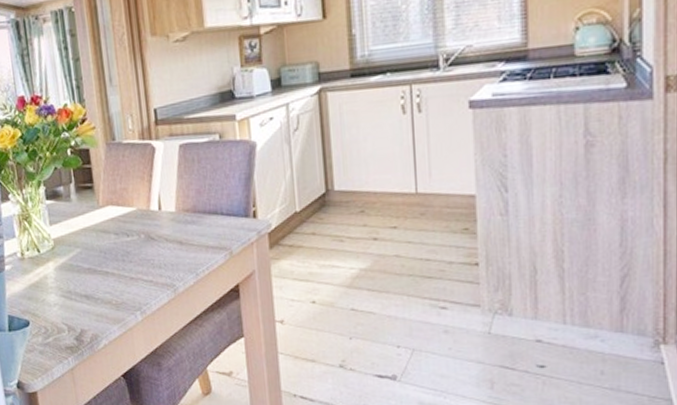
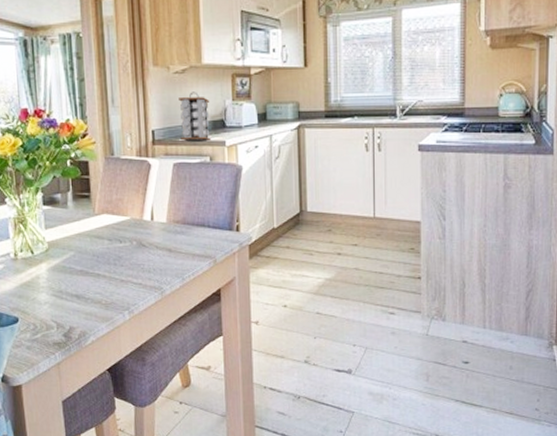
spice rack: none [181,60,220,119] -> present [179,92,212,142]

